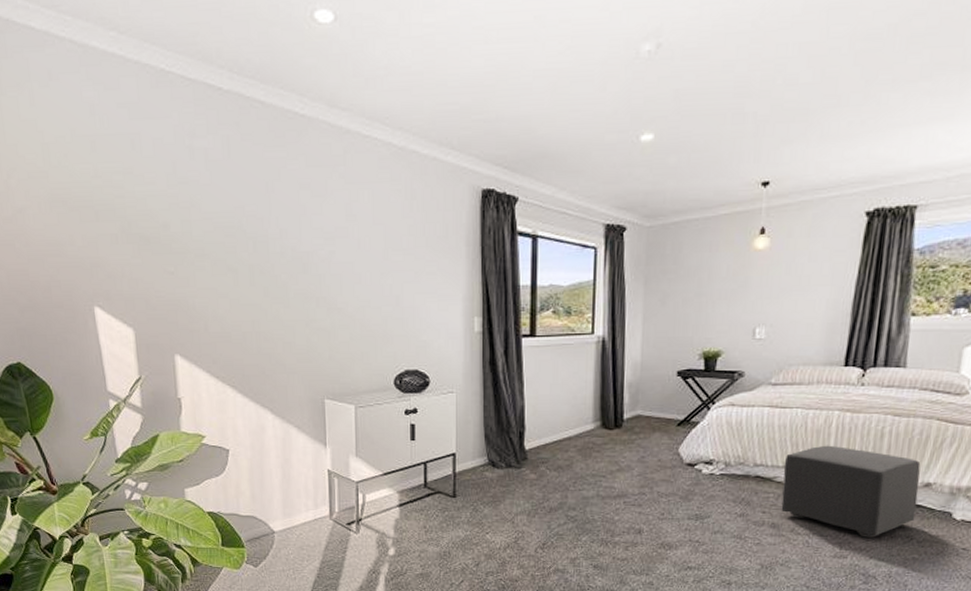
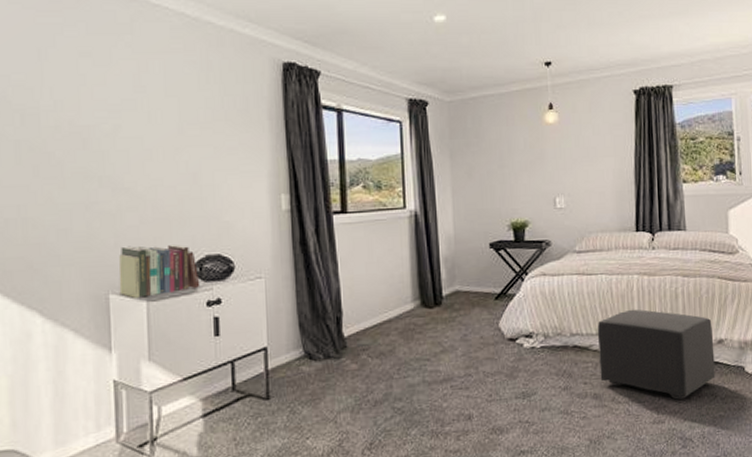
books: none [332,359,400,403] -> present [119,245,201,298]

